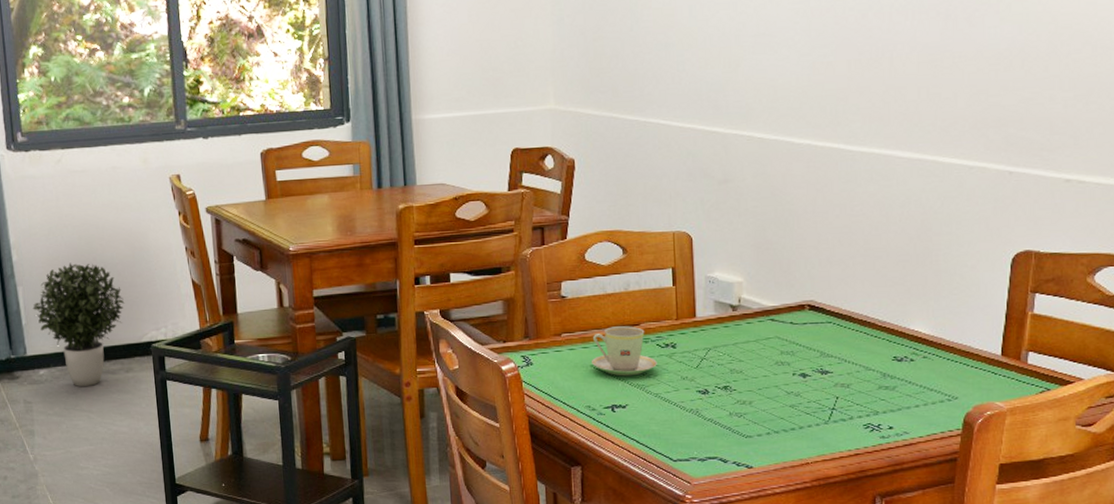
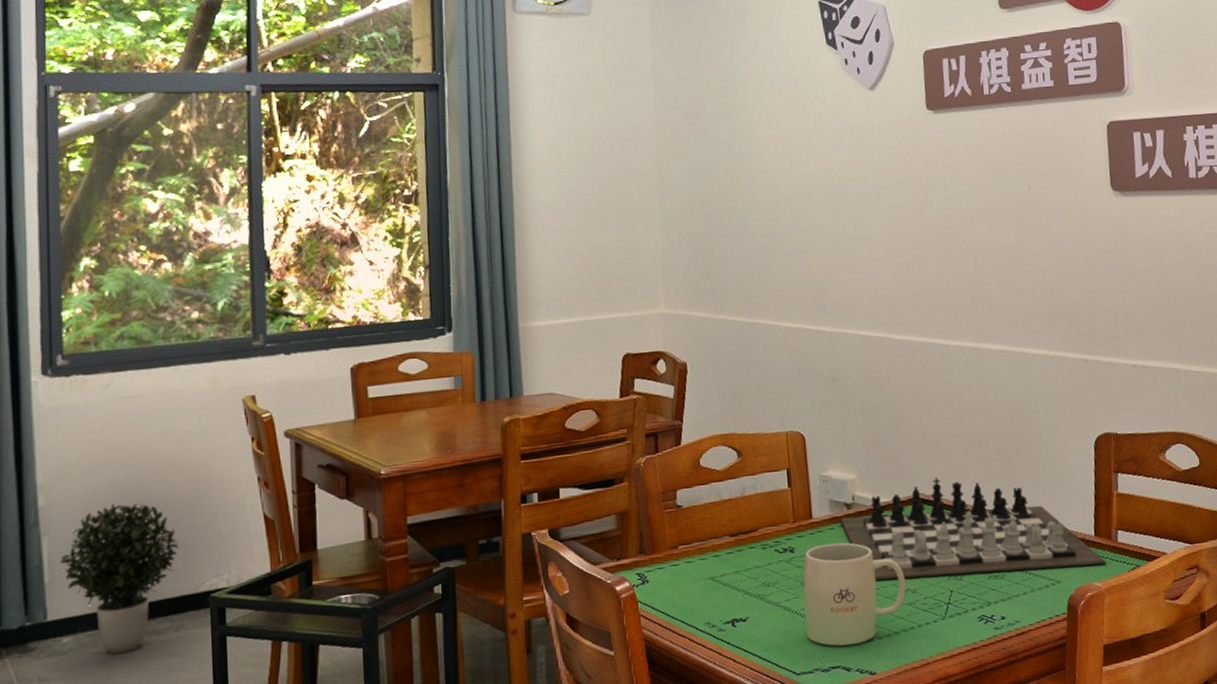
teacup: present [592,326,657,376] -> none [710,532,776,587]
mug: none [682,342,789,439] -> present [802,542,906,647]
chessboard: none [724,285,1012,385] -> present [840,477,1107,580]

